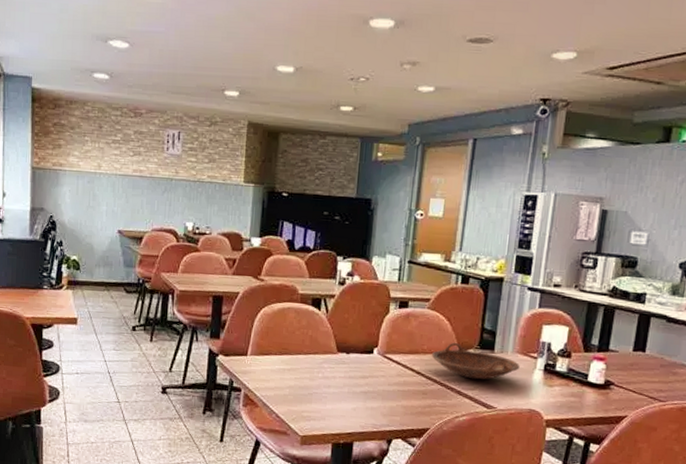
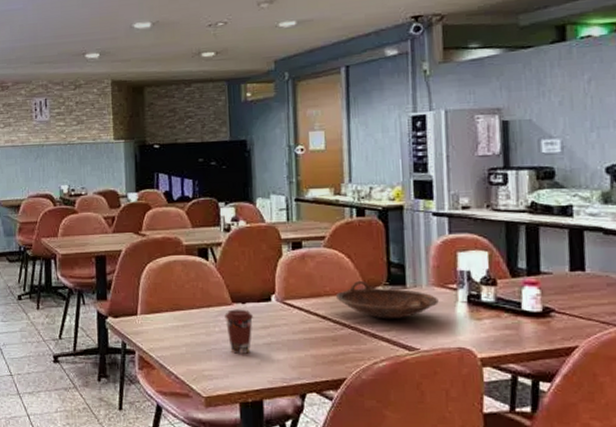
coffee cup: none [329,358,356,400] -> present [224,309,254,354]

